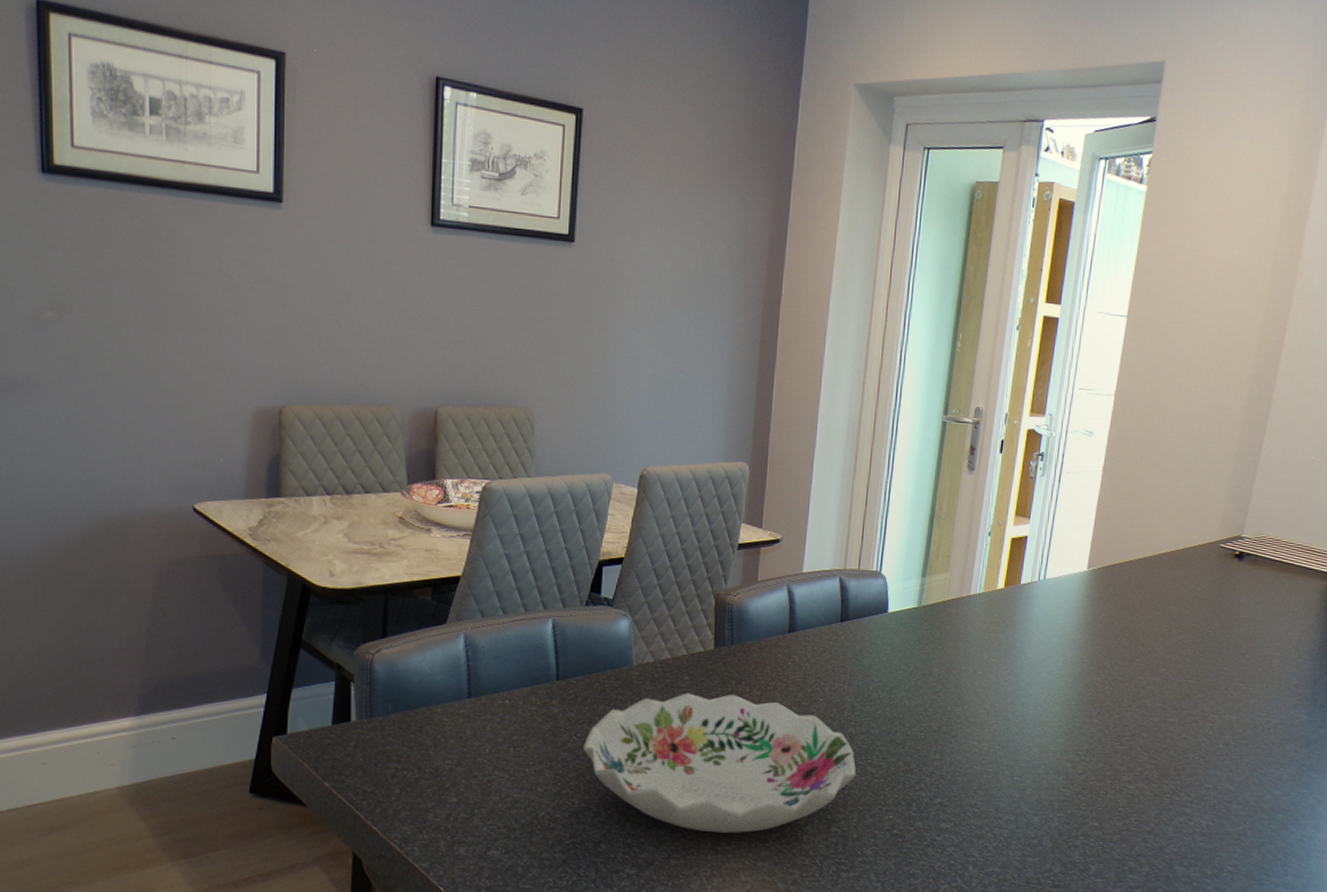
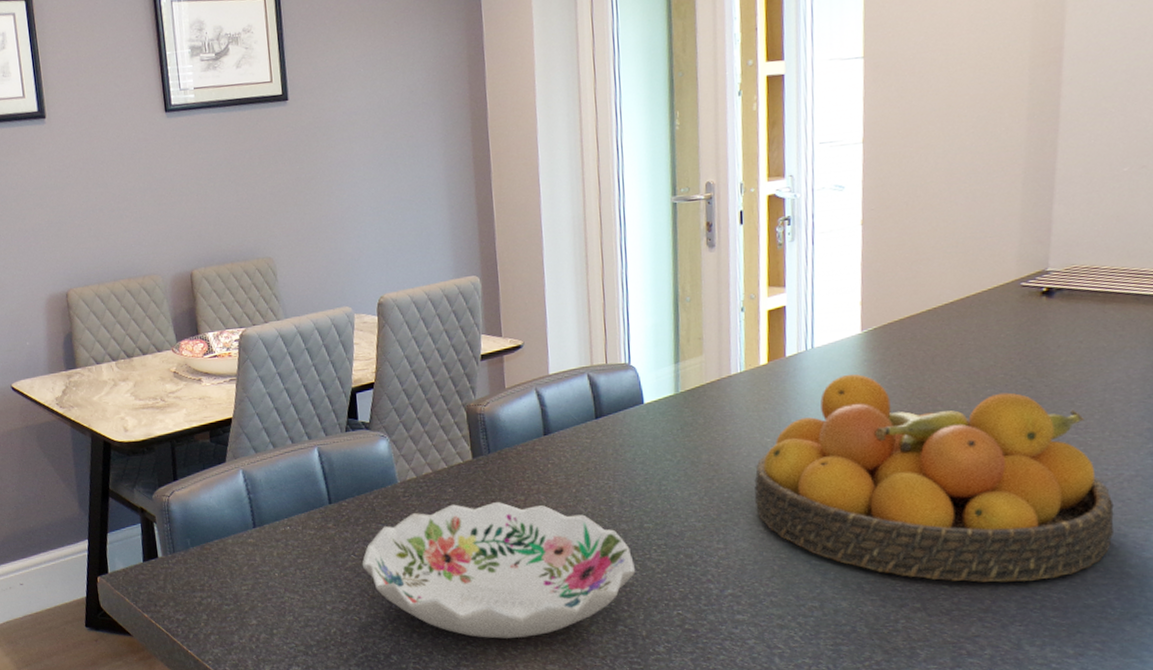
fruit bowl: none [973,607,1260,808] -> present [754,374,1114,582]

